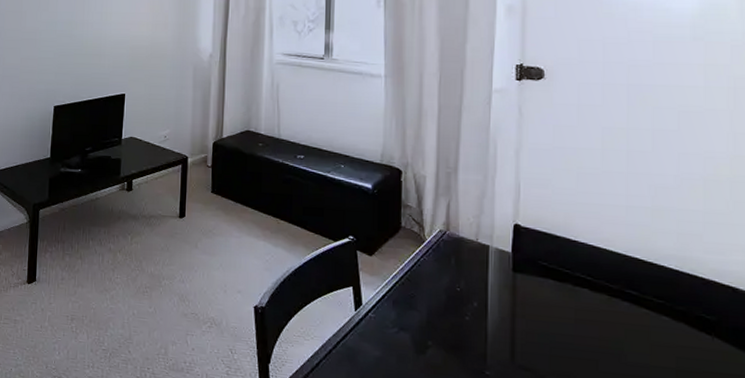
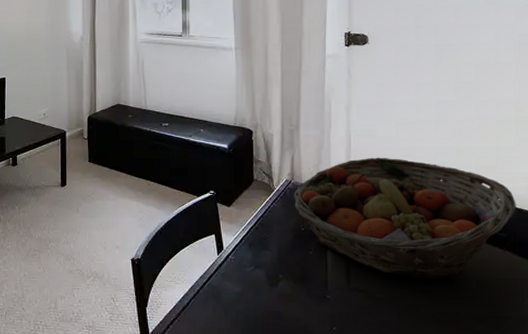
fruit basket: none [447,211,729,367] -> present [293,157,516,279]

